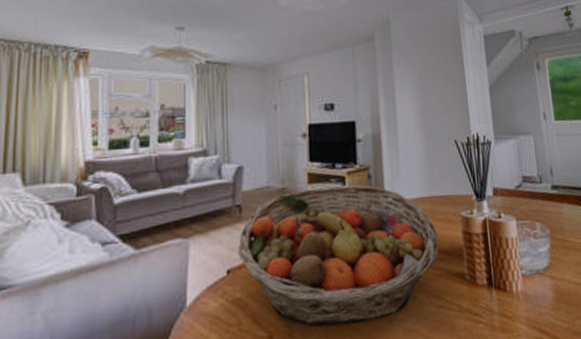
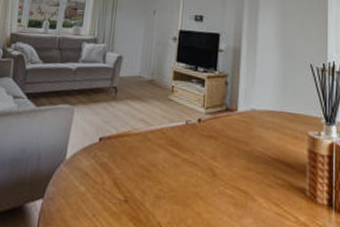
fruit basket: present [237,185,440,327] -> none [109,84,284,211]

